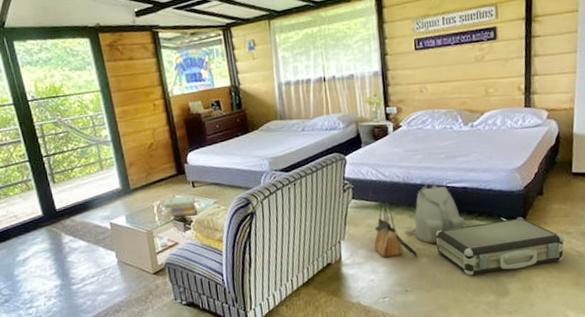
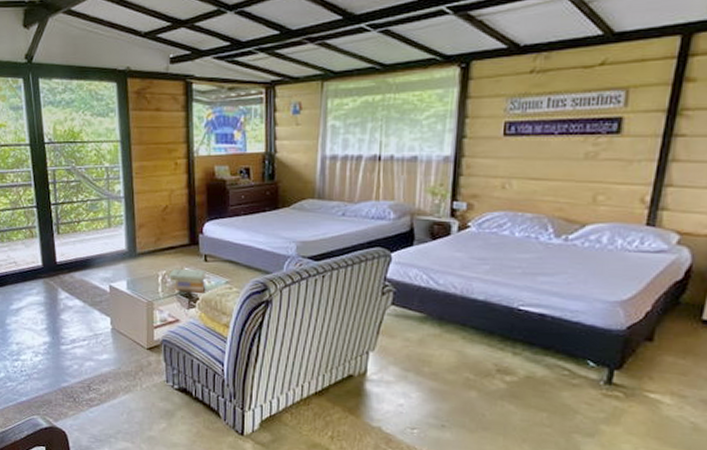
tote bag: present [374,203,417,258] -> none [411,316,464,385]
backpack: present [404,181,466,244] -> none [452,299,537,377]
briefcase: present [435,217,565,276] -> none [491,360,676,431]

